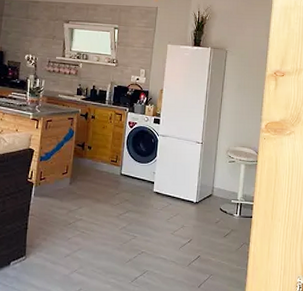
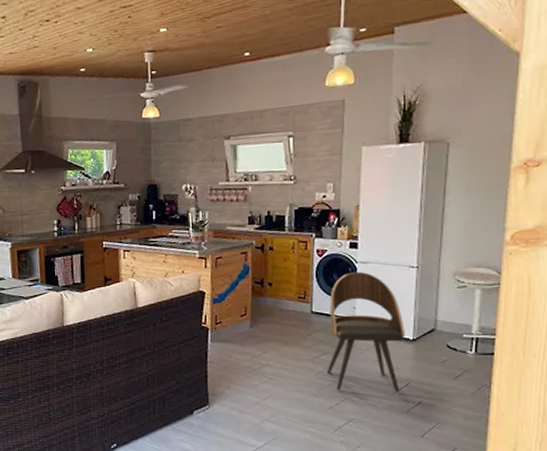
dining chair: none [129,142,191,247] -> present [327,271,405,392]

